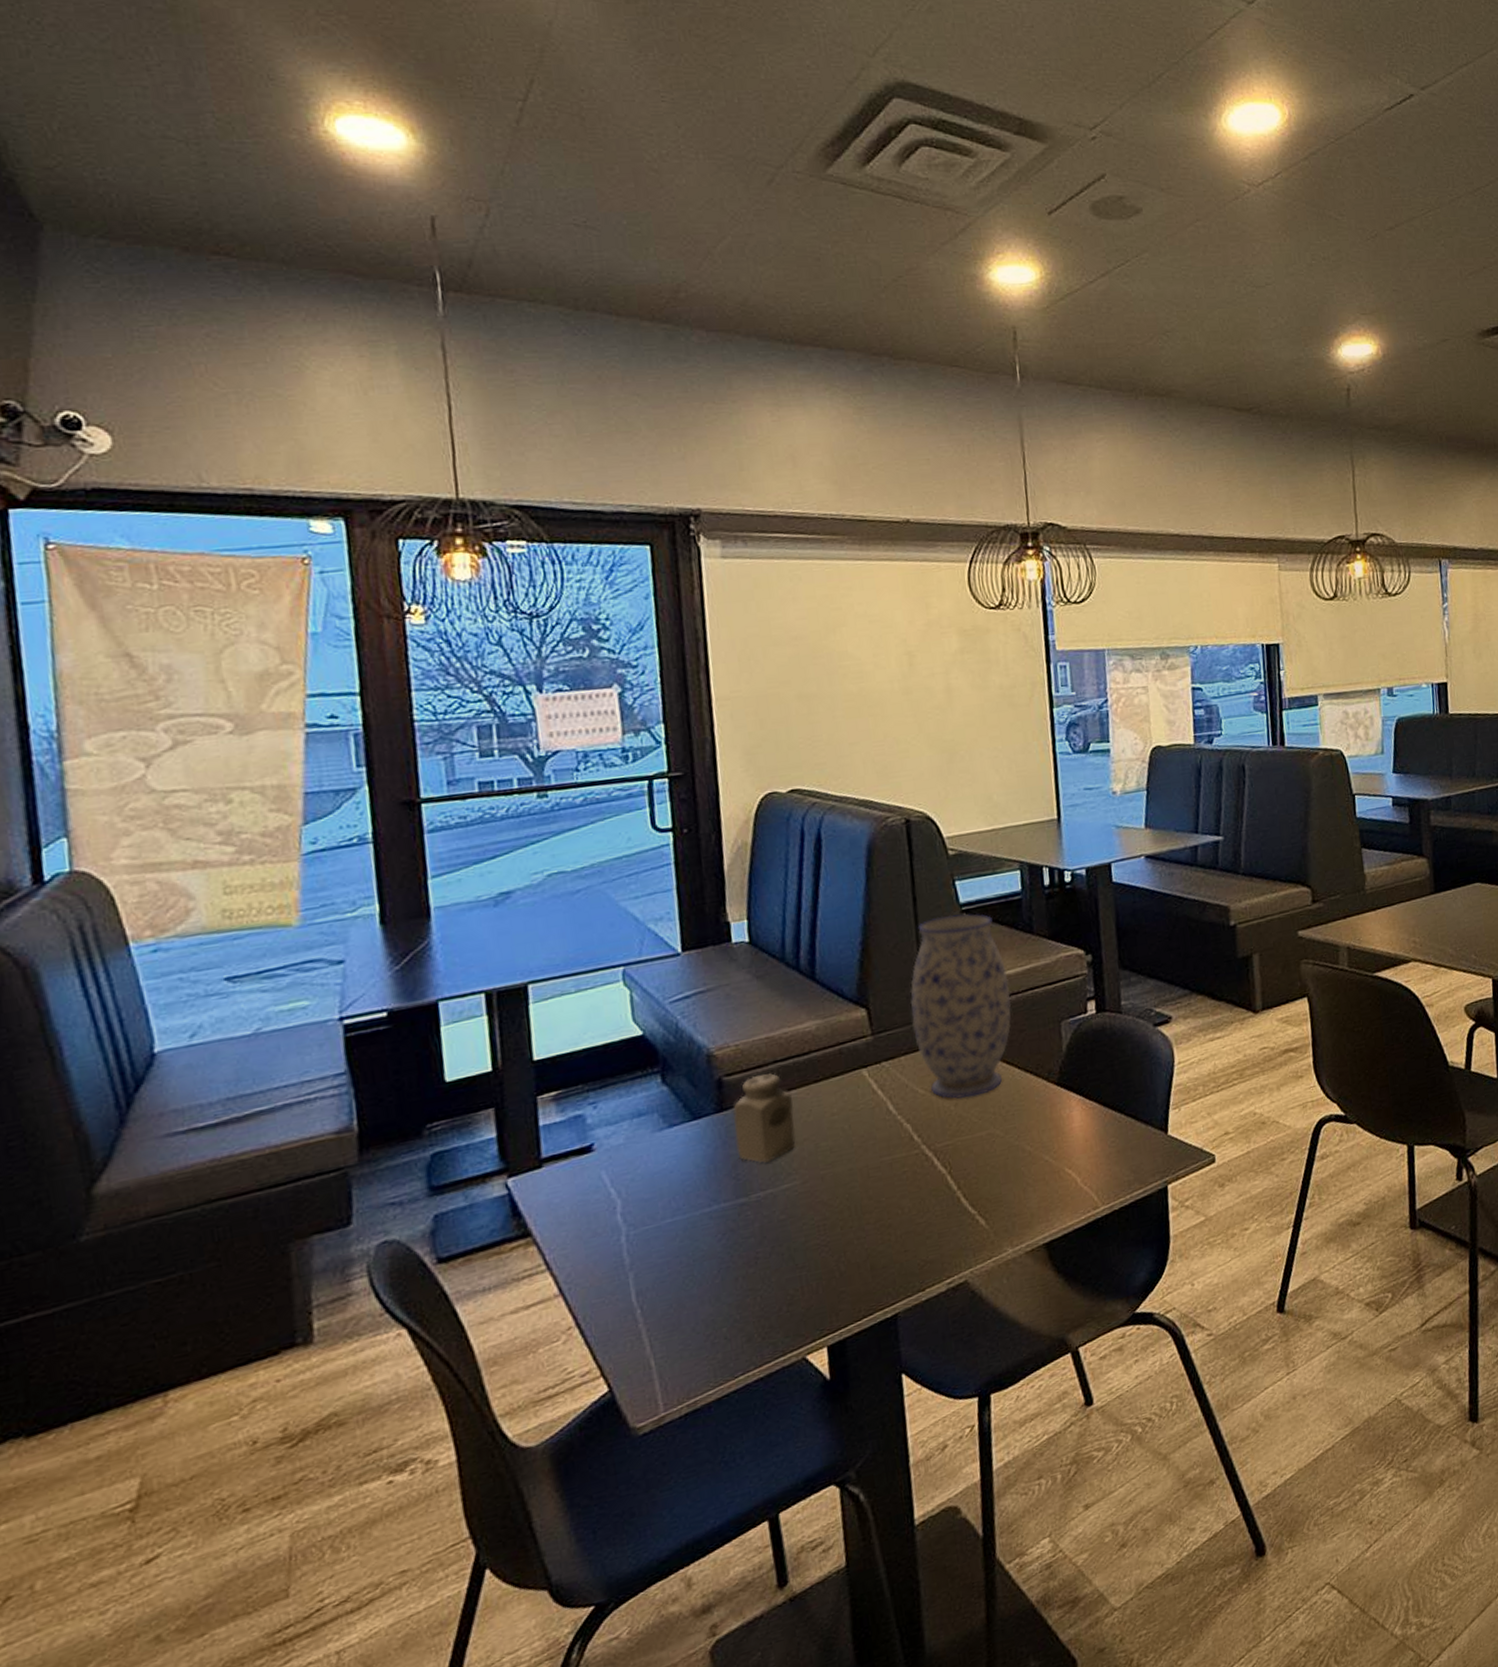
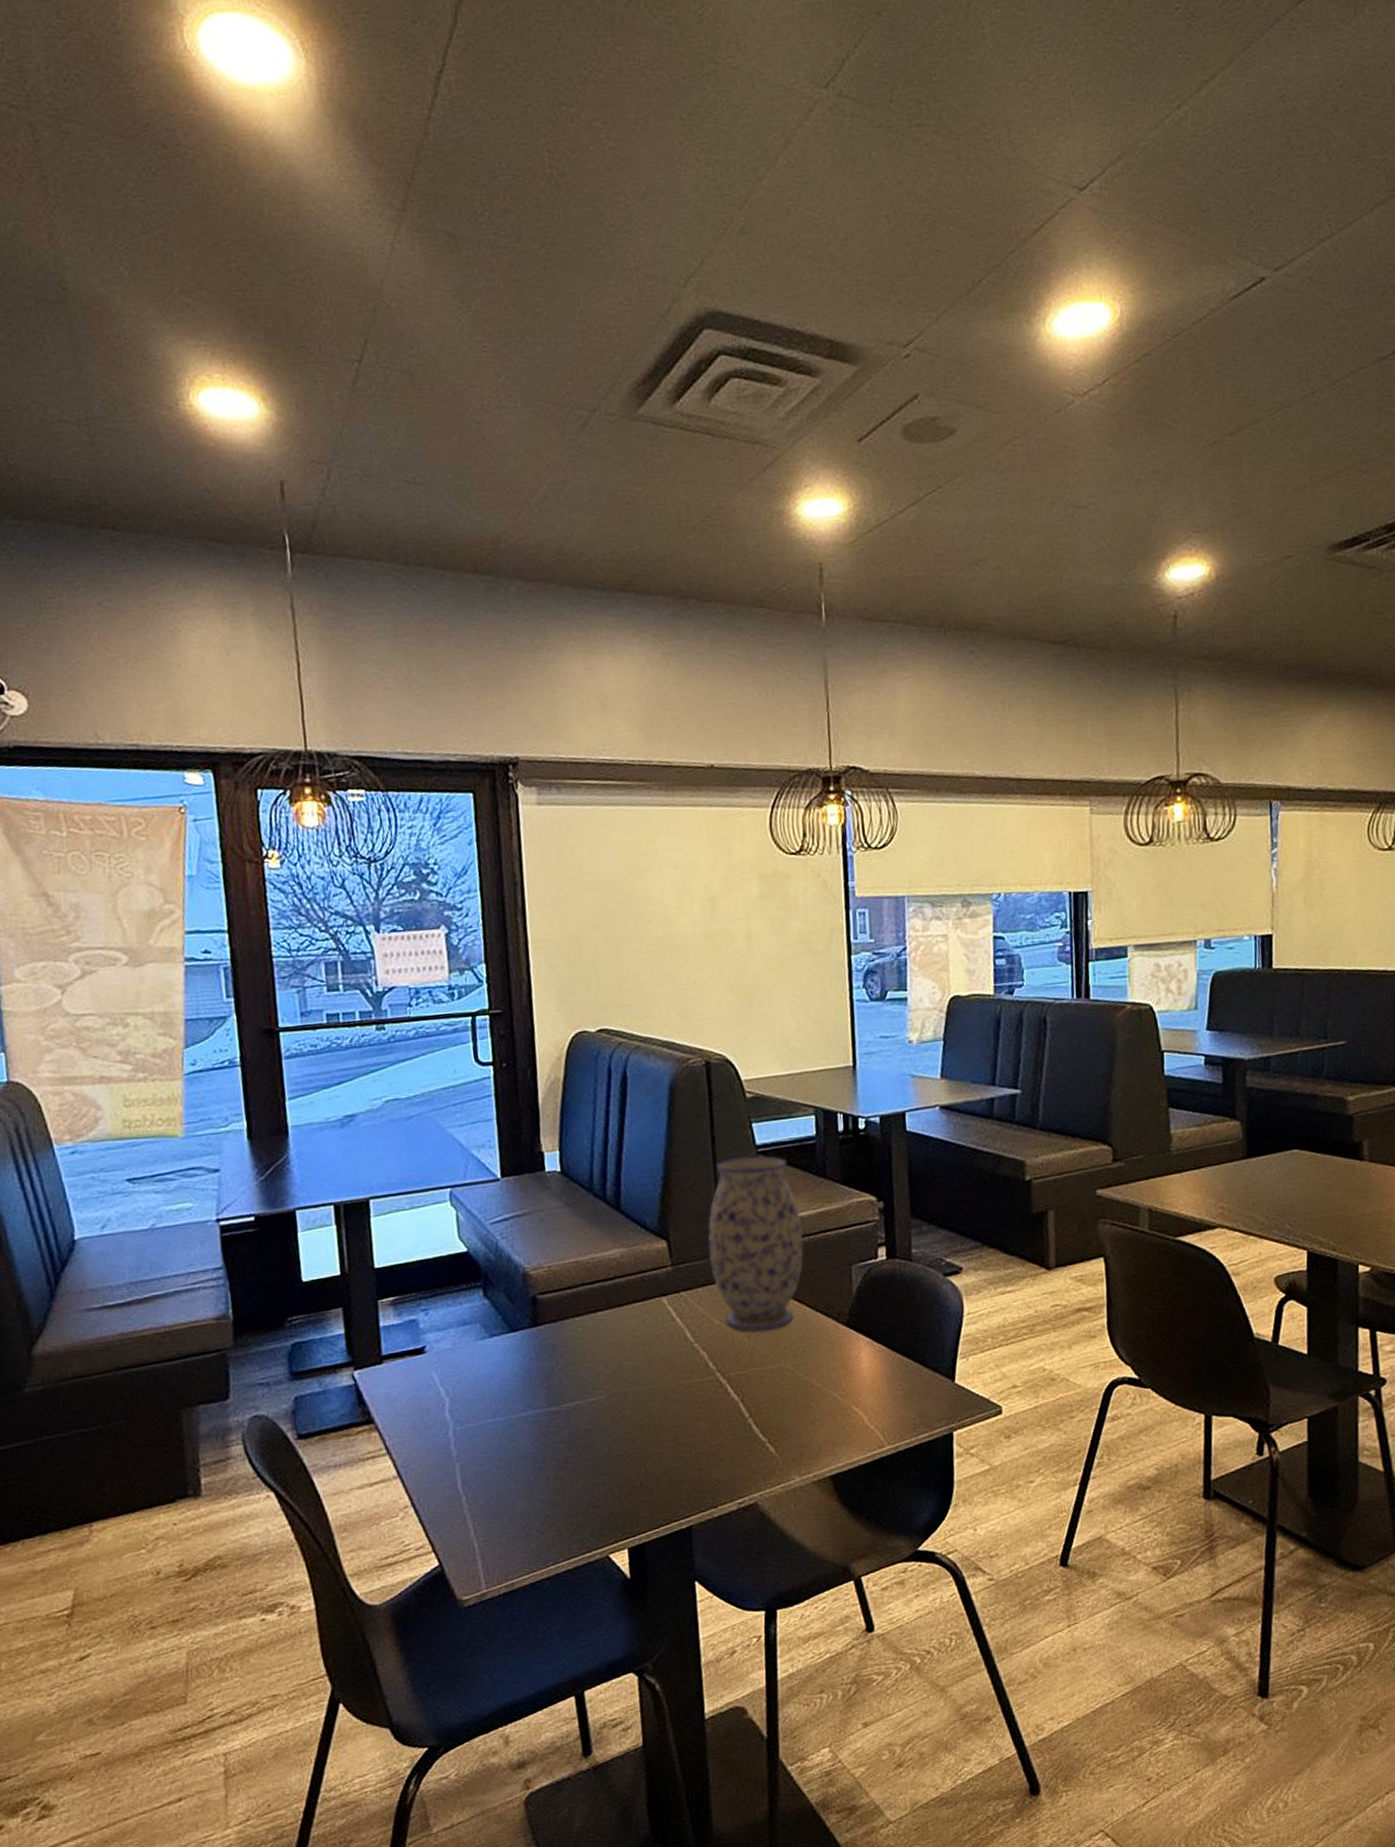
salt shaker: present [732,1073,796,1163] -> none [545,1295,602,1377]

